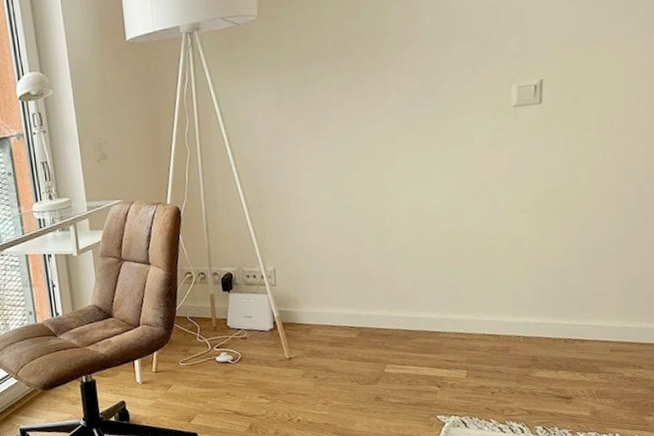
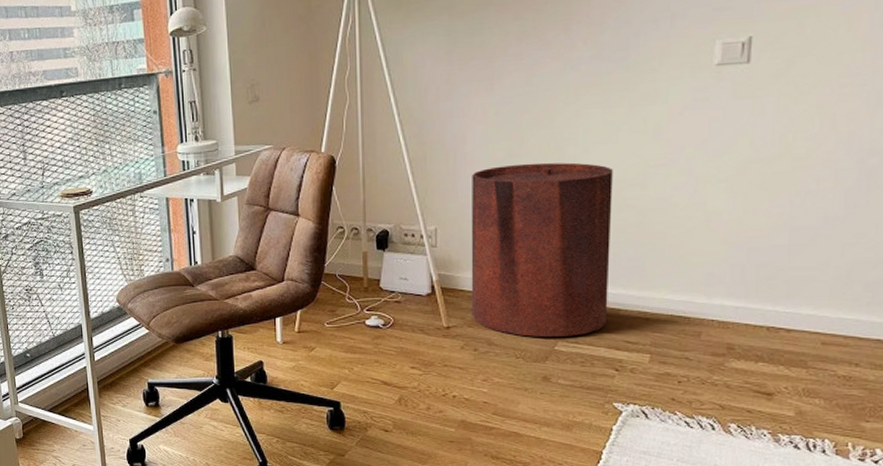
trash can: none [304,201,429,362] -> present [471,162,613,337]

